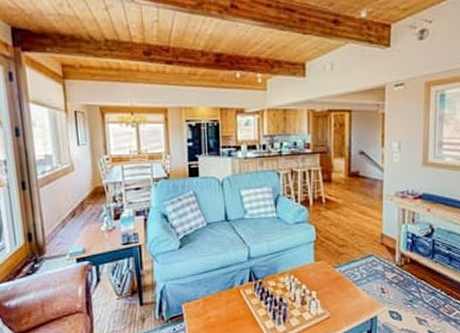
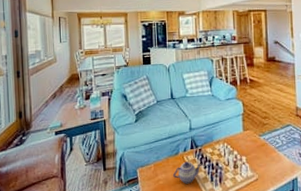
teapot: none [226,296,262,322] -> present [172,161,202,184]

